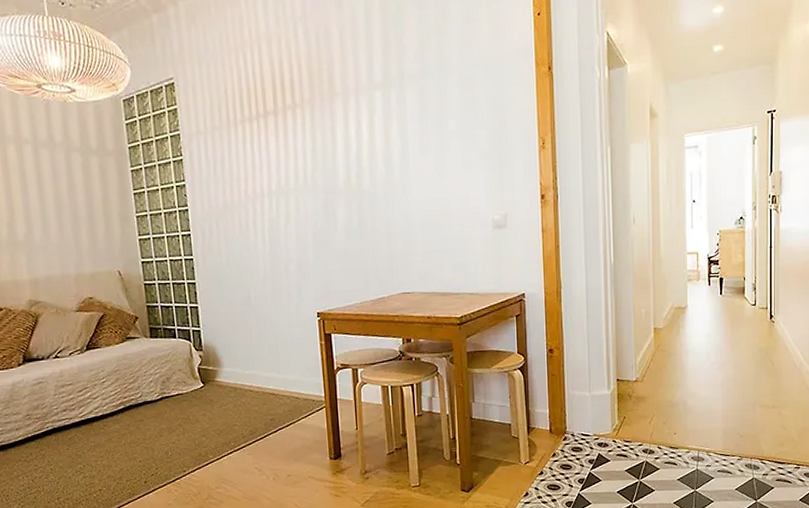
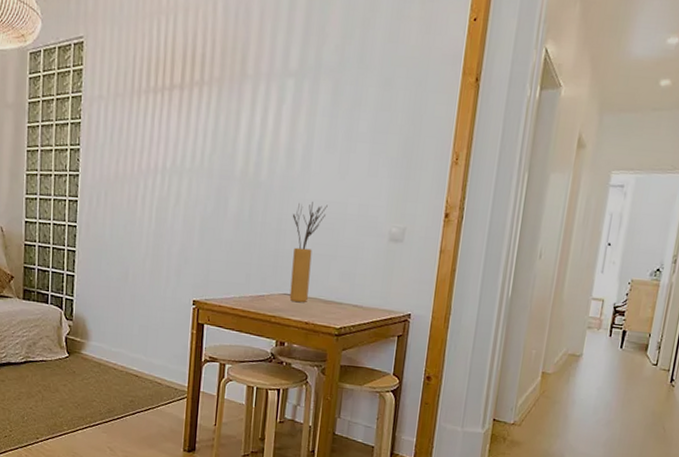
vase: none [399,202,431,300] -> present [289,202,328,303]

